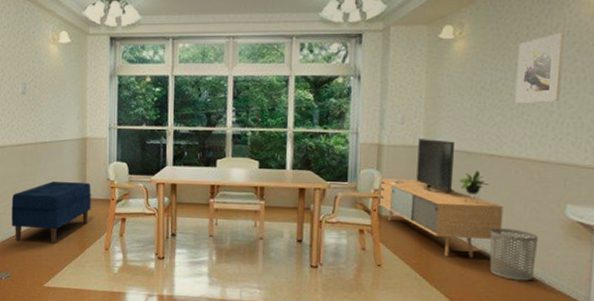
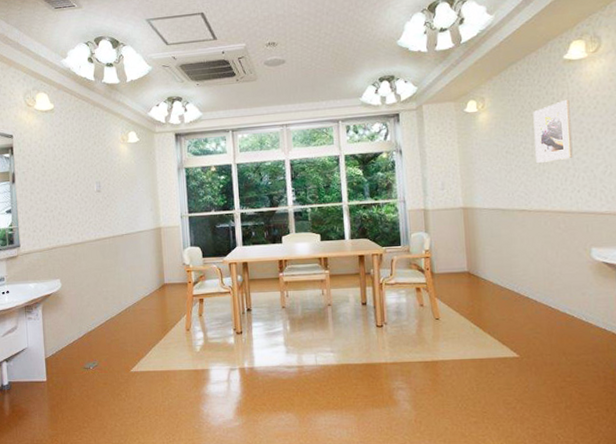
bench: present [11,181,91,244] -> none [94,269,170,331]
media console: present [379,139,504,259] -> none [430,200,540,305]
waste bin: present [489,228,539,281] -> none [529,274,573,320]

